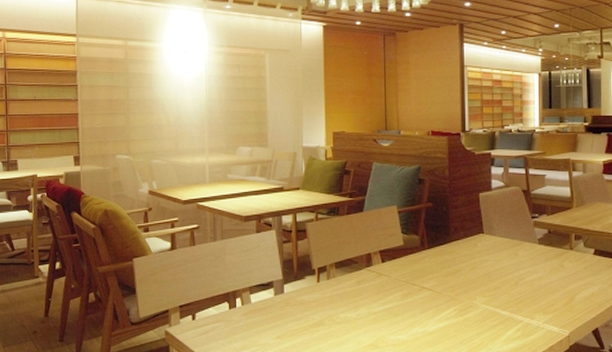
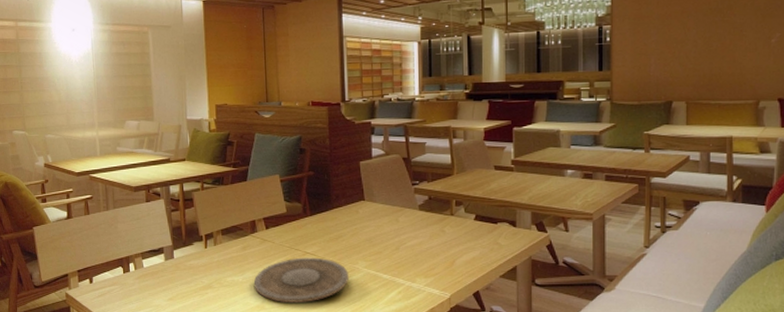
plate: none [367,292,466,340] -> present [253,257,349,302]

